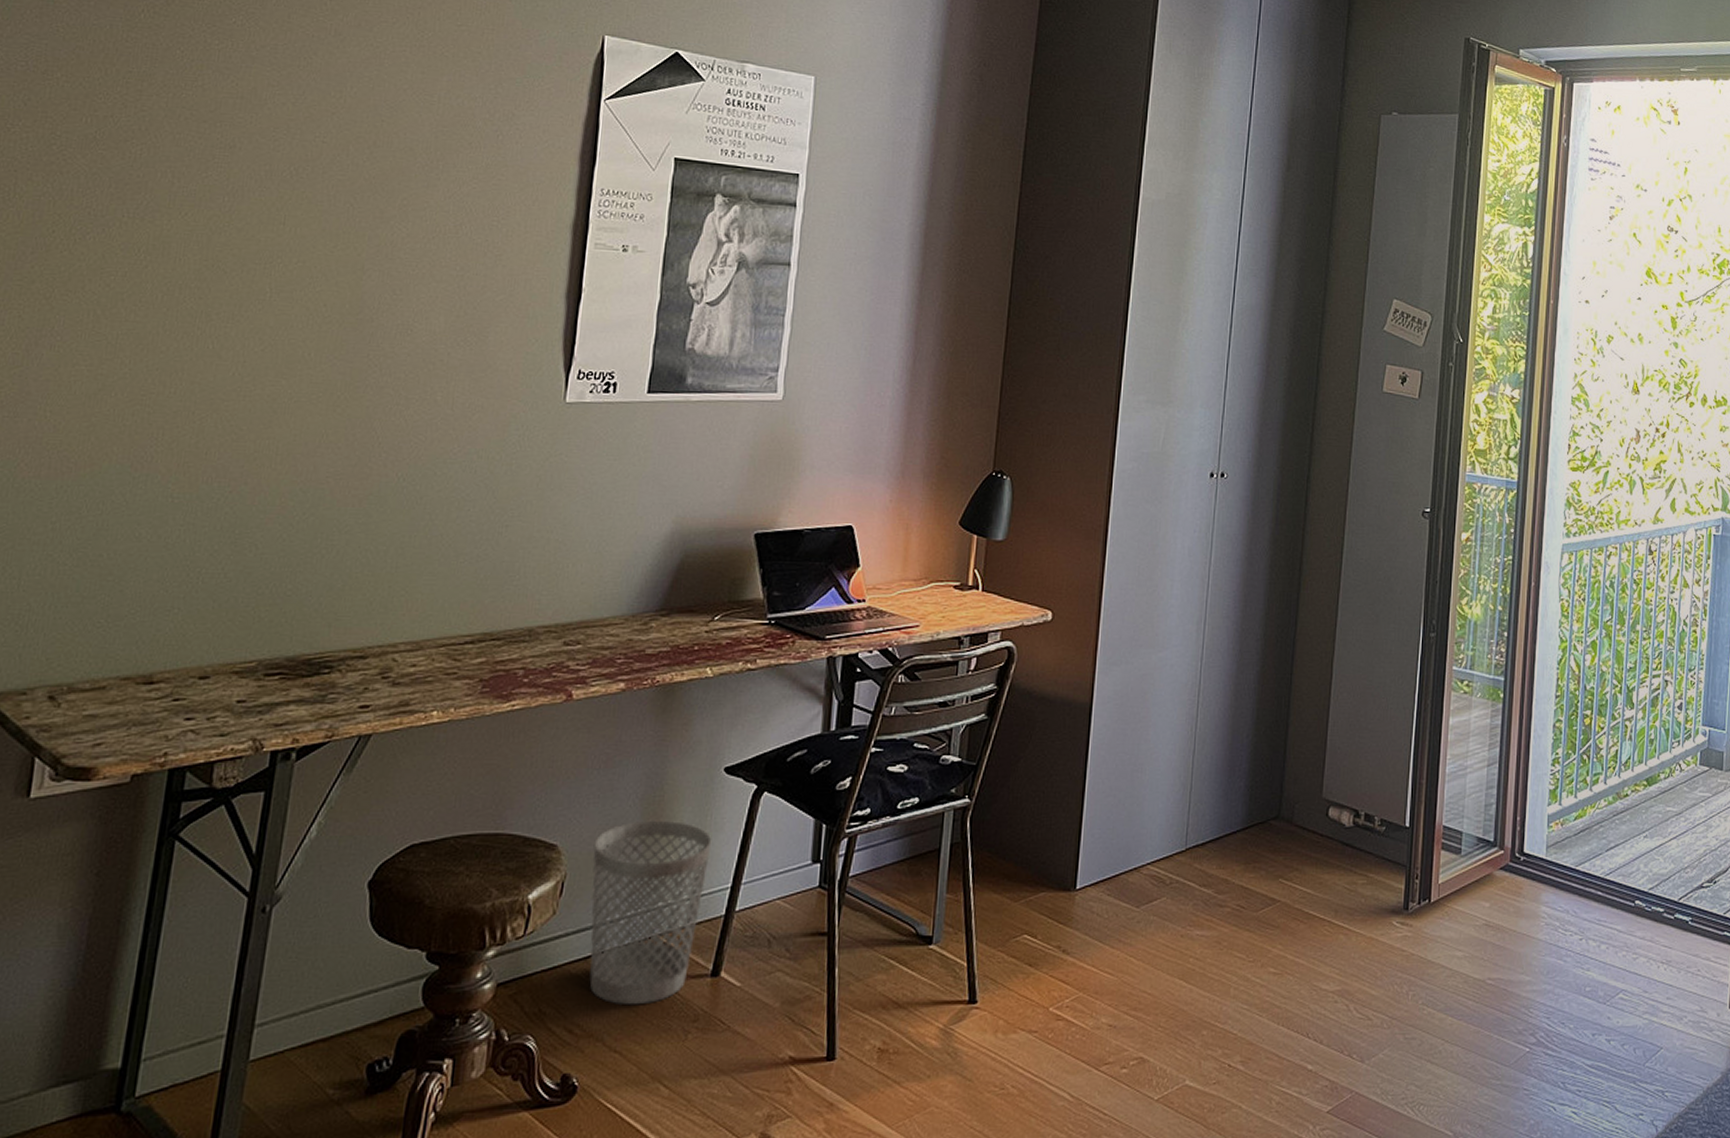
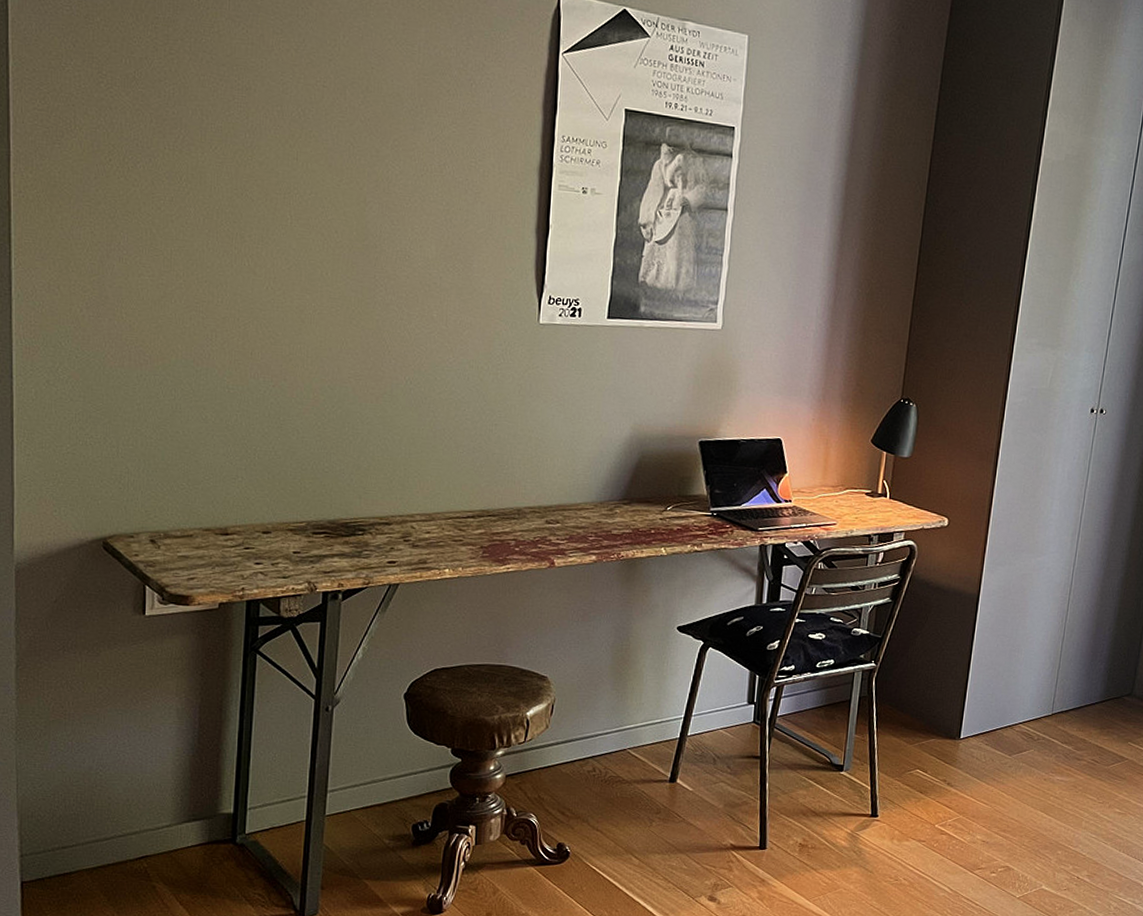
wastebasket: present [589,820,712,1005] -> none [575,663,668,799]

